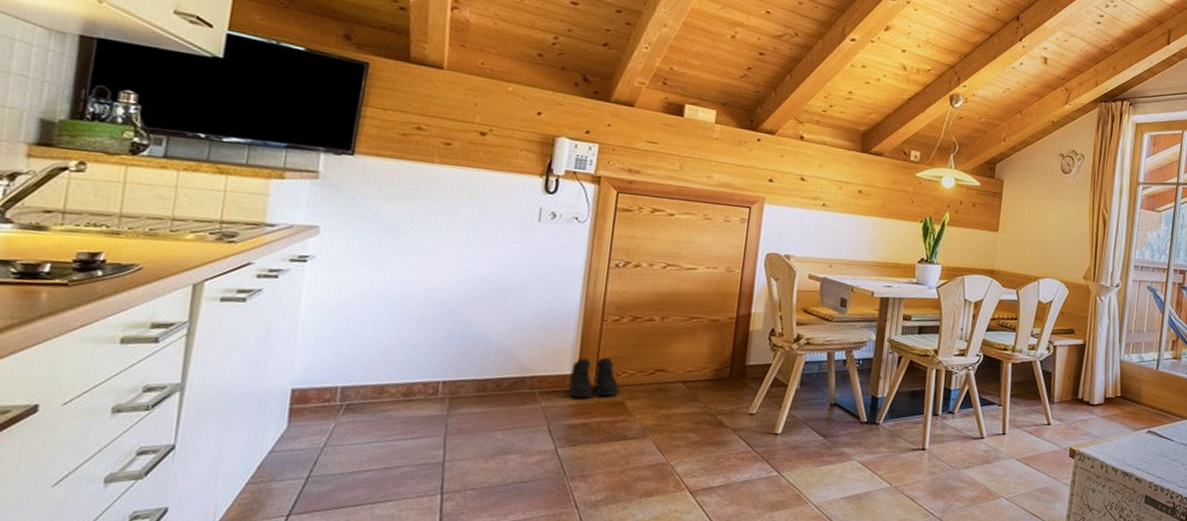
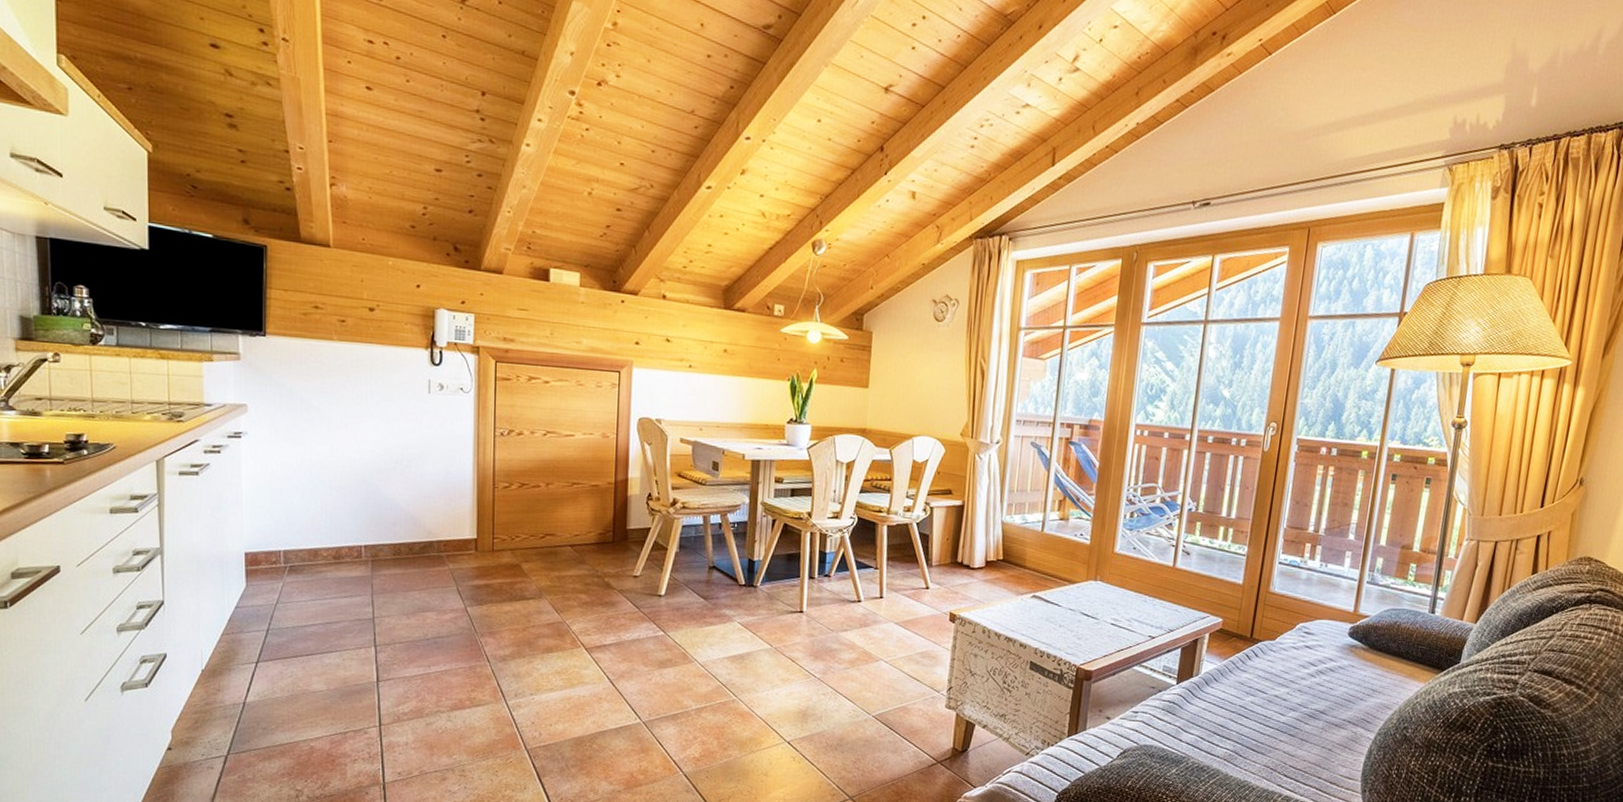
boots: present [568,357,619,398] -> none [471,522,515,561]

